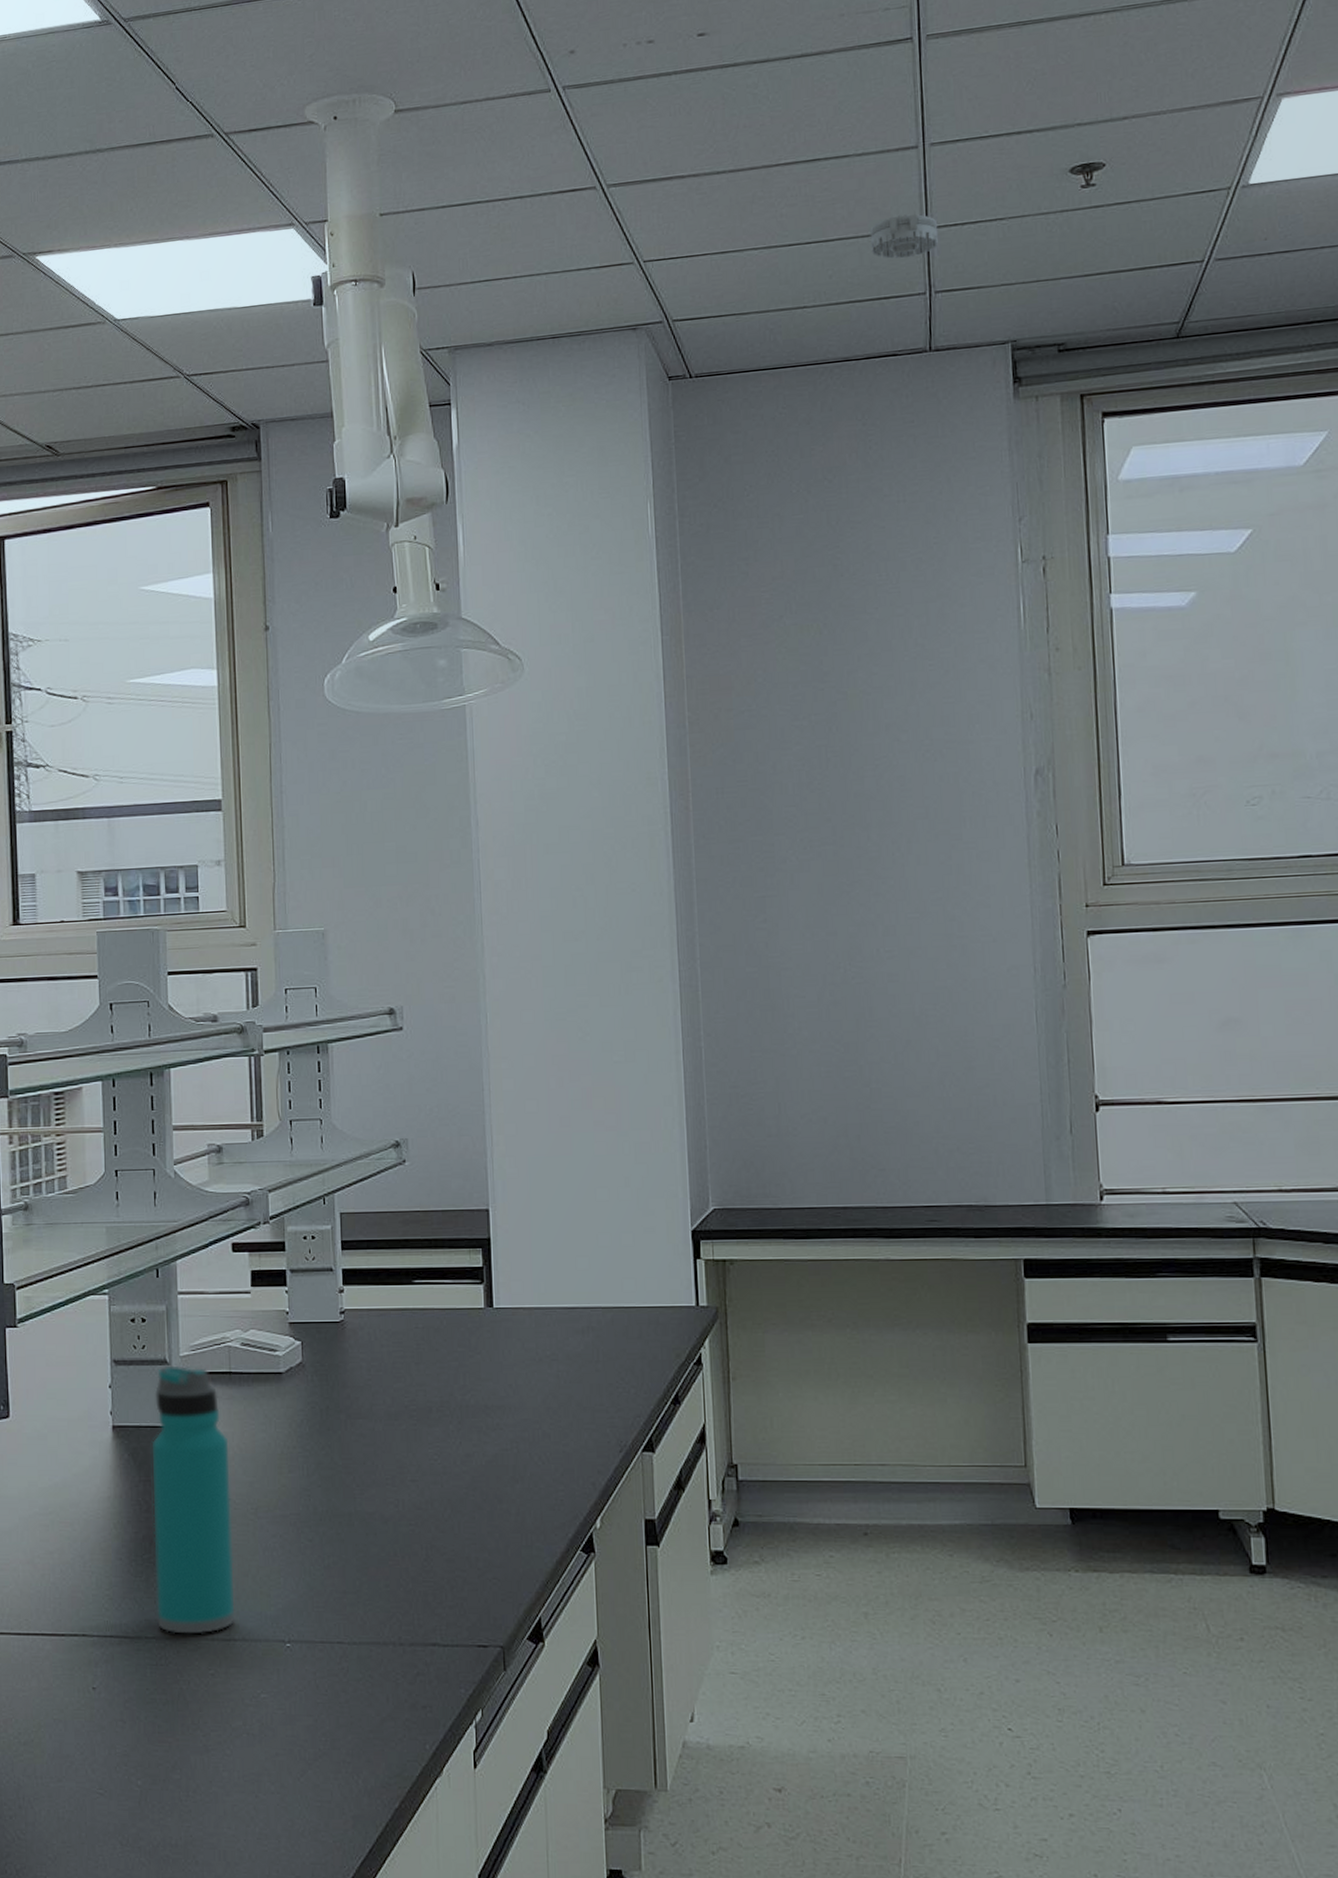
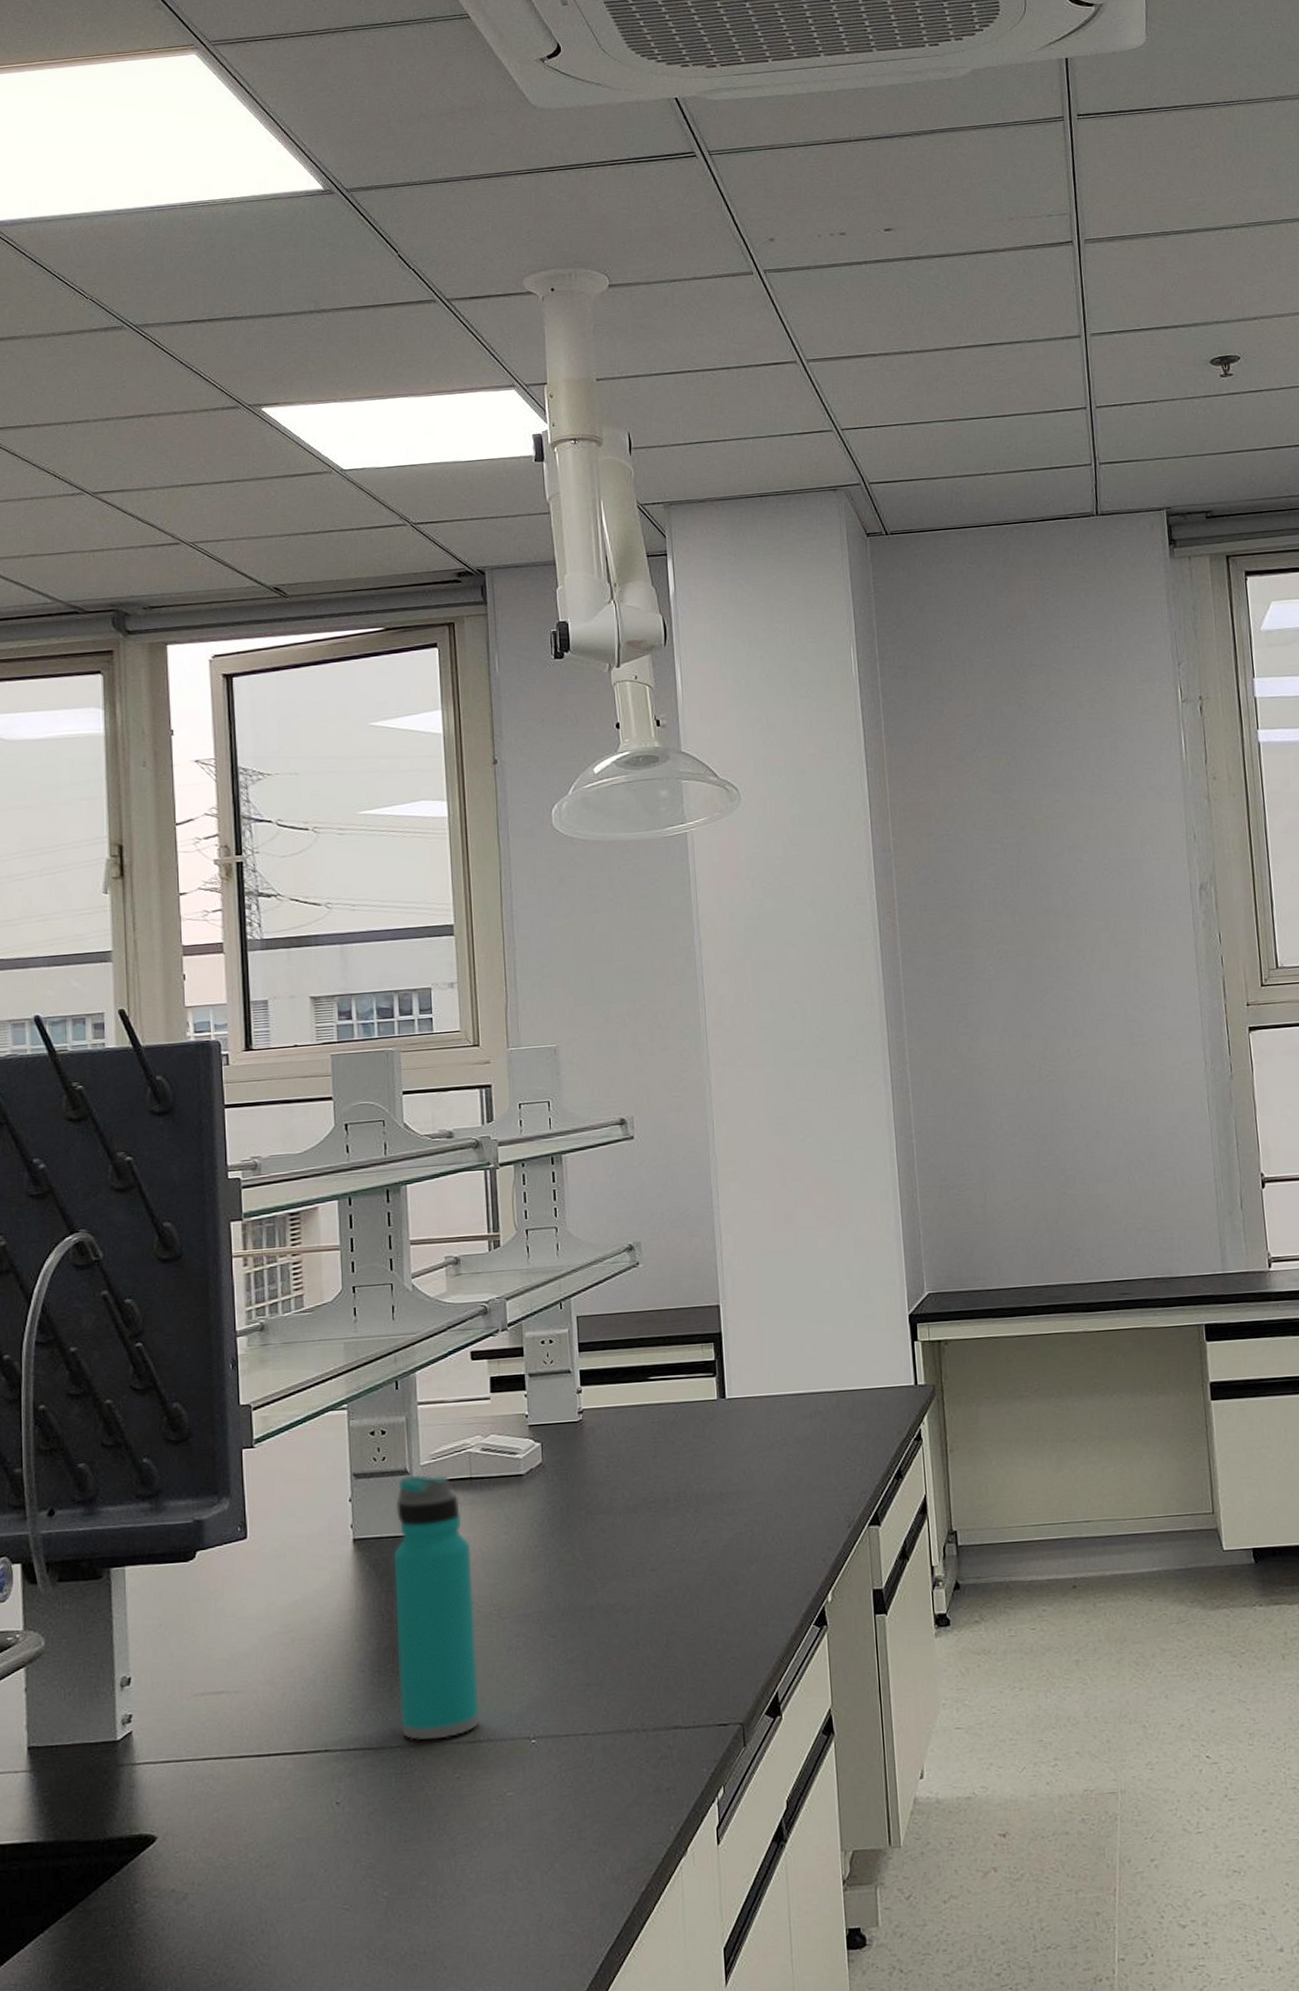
smoke detector: present [870,214,939,259] -> none [1041,395,1101,433]

